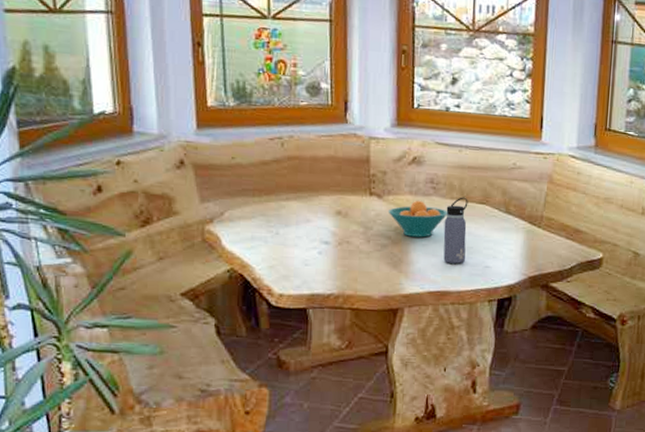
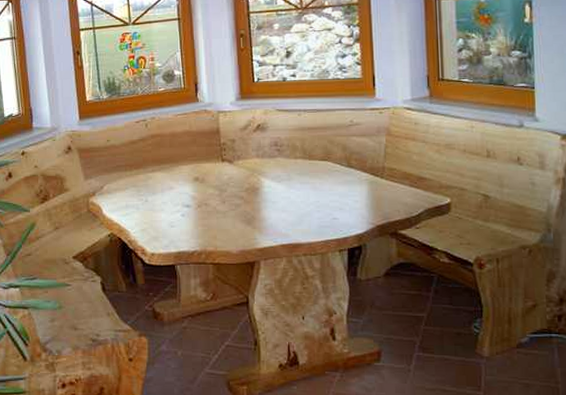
fruit bowl: present [387,200,447,238] -> none [238,162,292,195]
water bottle: present [443,197,468,264] -> none [290,156,313,217]

